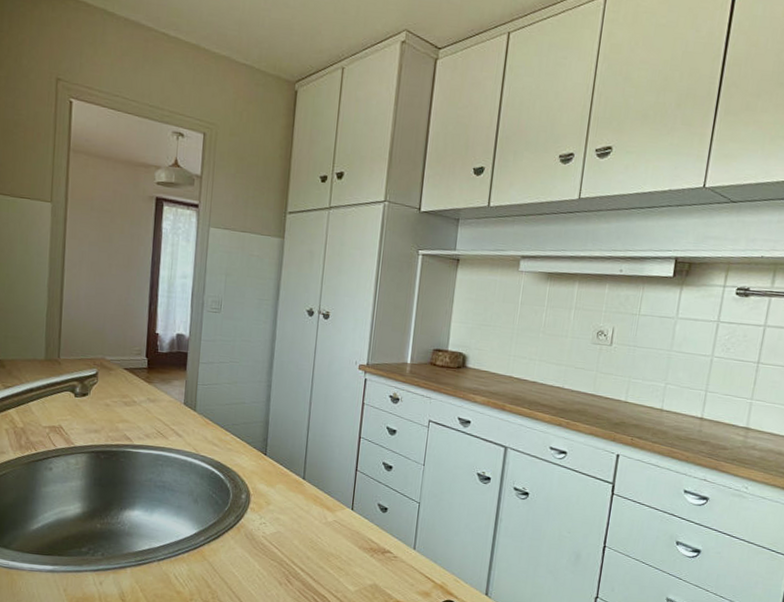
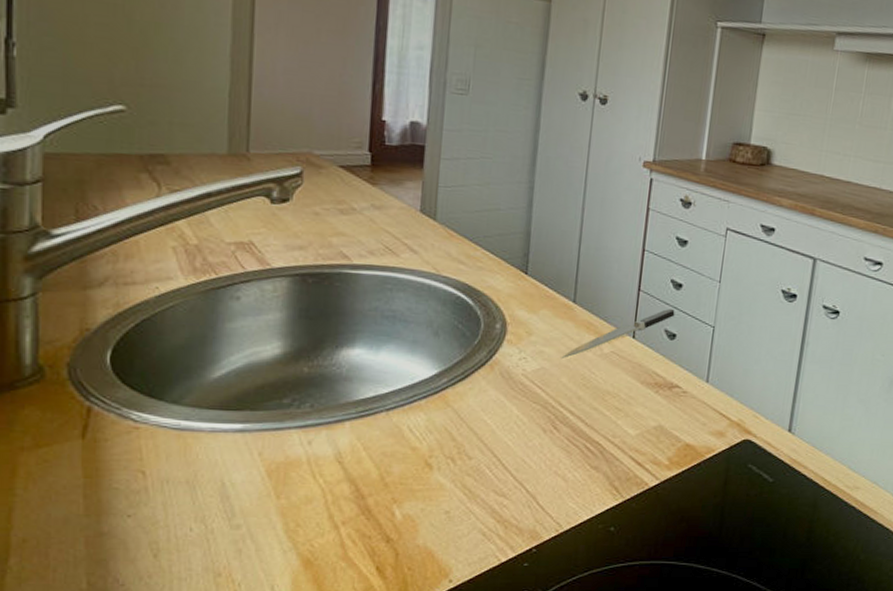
kitchen knife: none [293,486,387,525] -> present [561,308,675,358]

